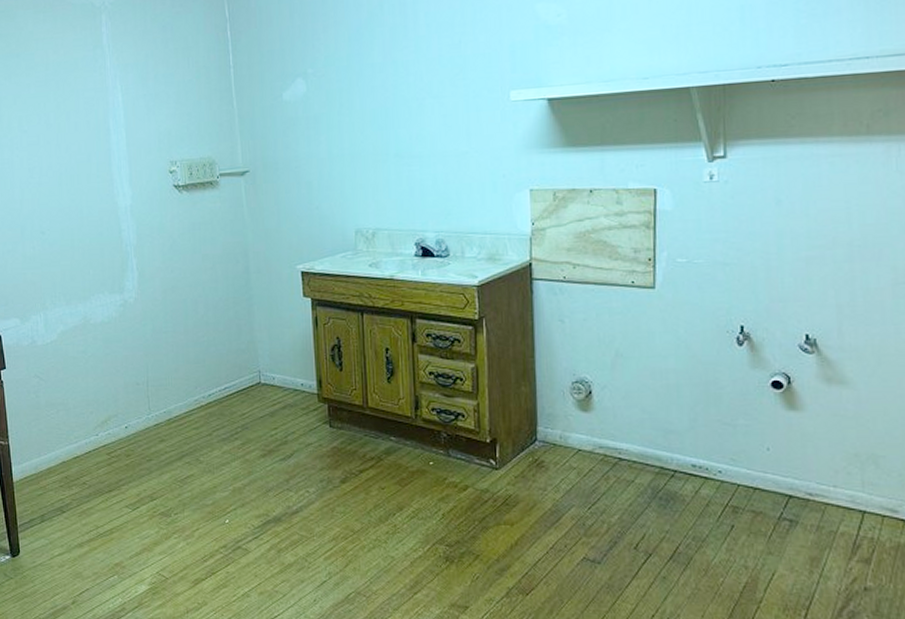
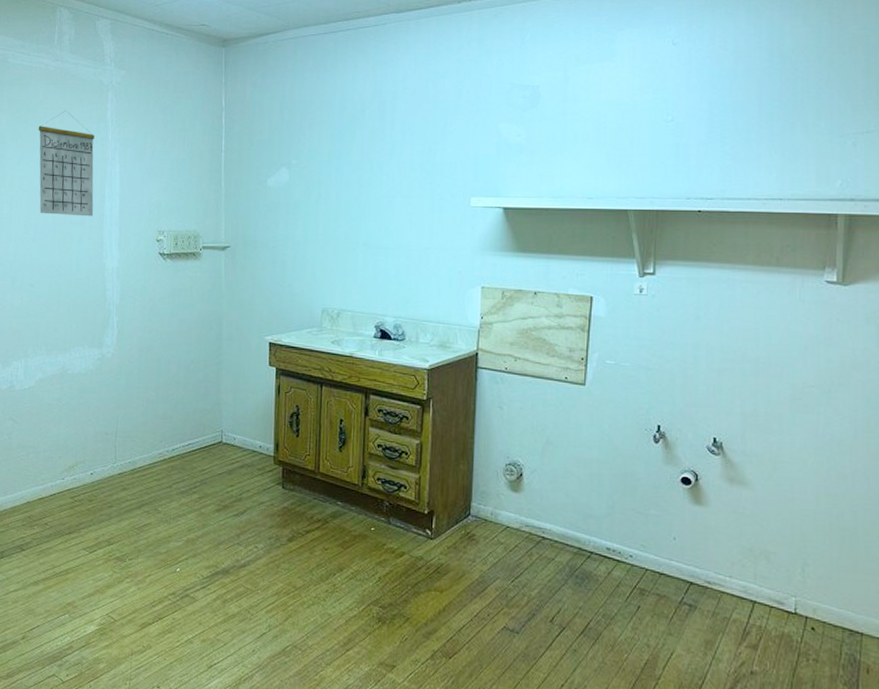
calendar: none [31,39,100,155] -> present [38,110,95,217]

